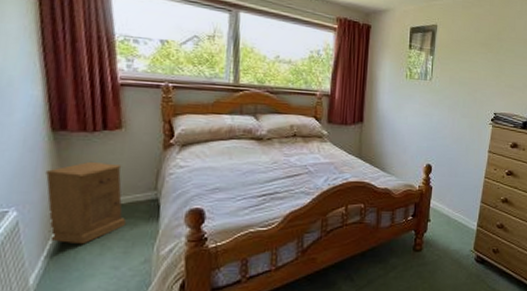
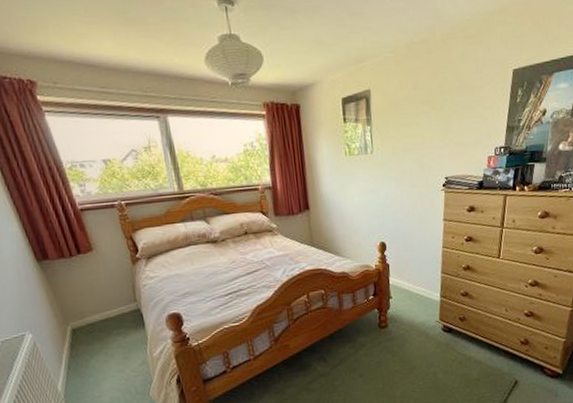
nightstand: present [44,161,127,245] -> none [42,283,120,355]

